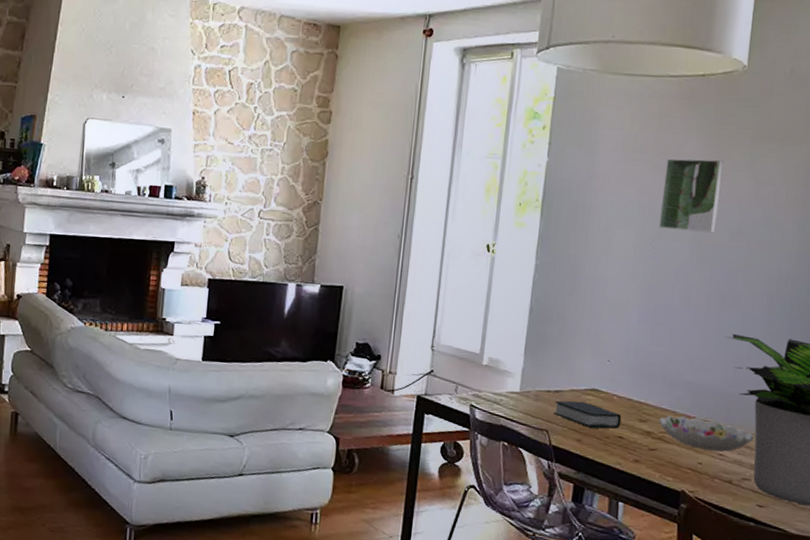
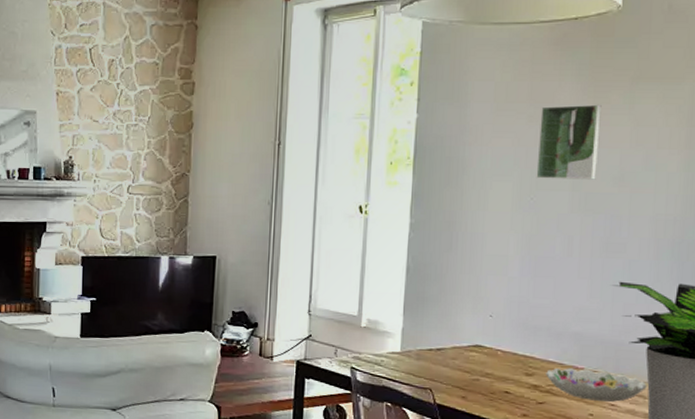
book: present [554,400,622,429] -> none [437,358,507,385]

